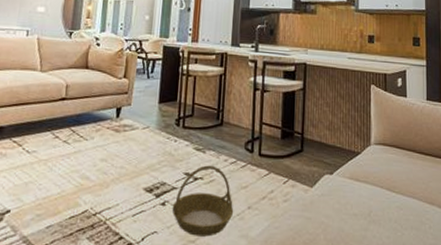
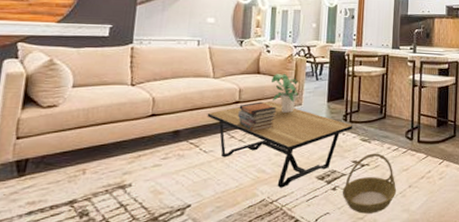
coffee table: none [31,99,186,199] -> present [207,101,353,188]
book stack: none [63,99,105,133] -> present [238,101,277,132]
potted plant: none [100,69,129,113] -> present [272,73,299,113]

